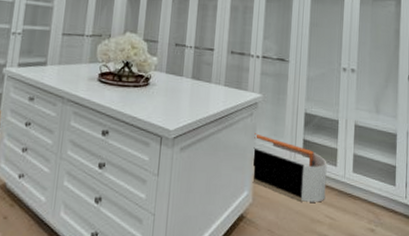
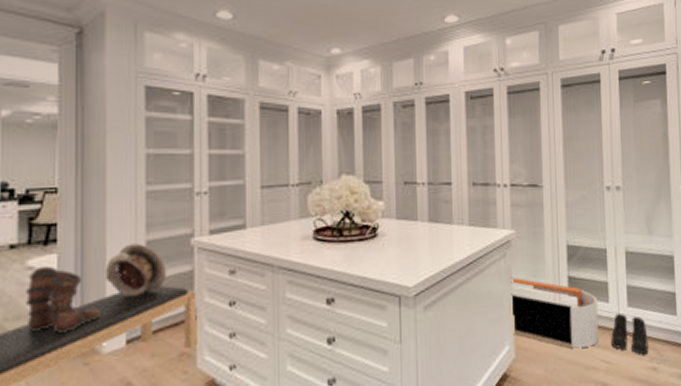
boots: none [336,176,369,217] -> present [611,312,649,355]

